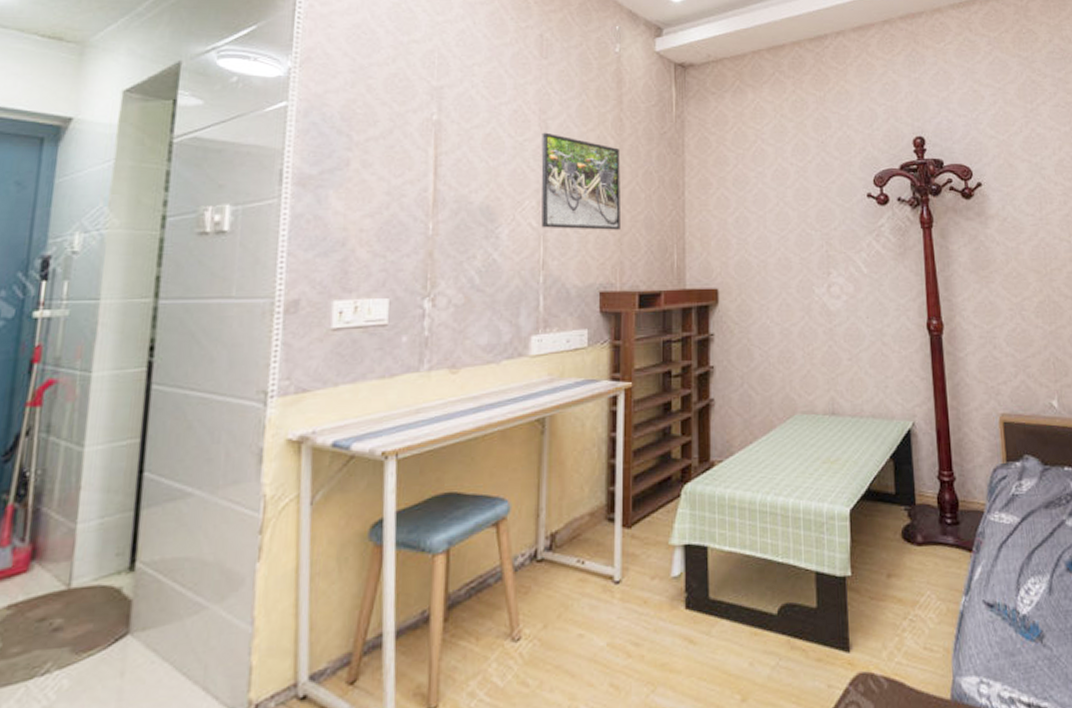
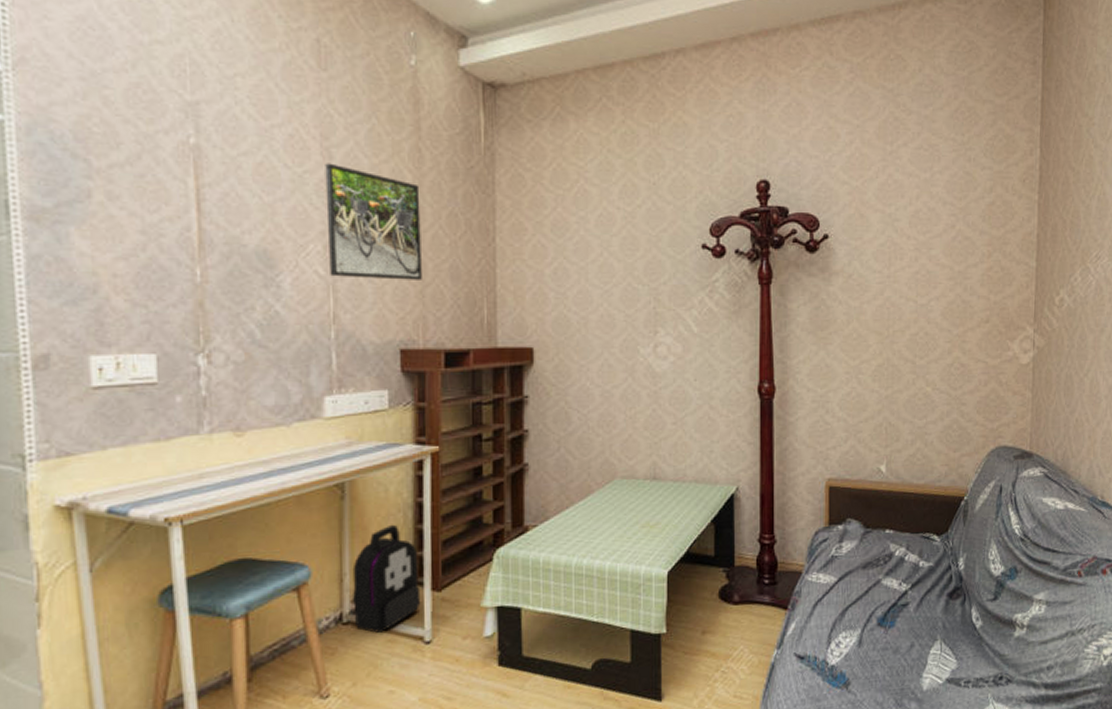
backpack: none [546,459,612,572] -> present [351,524,421,634]

